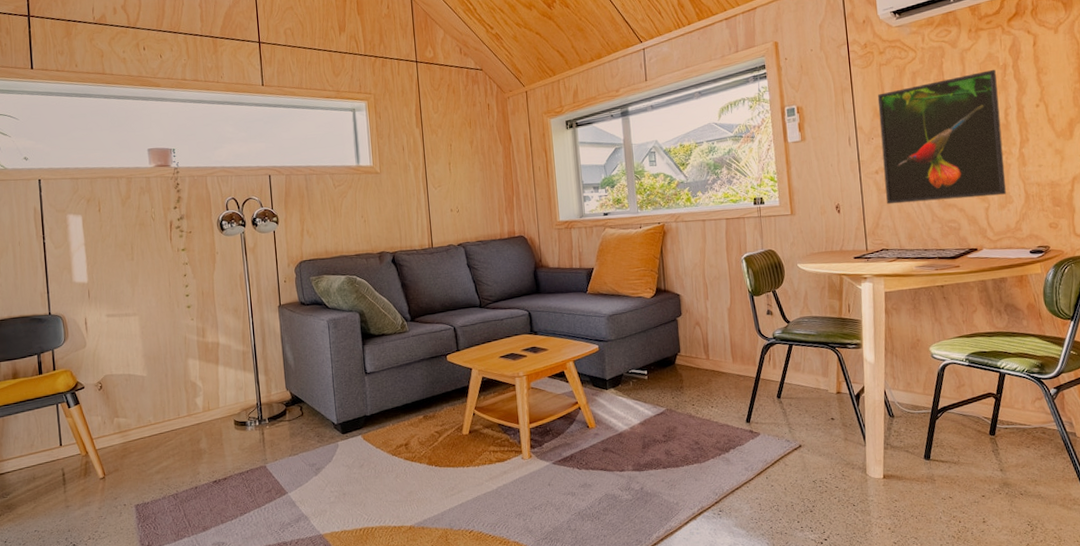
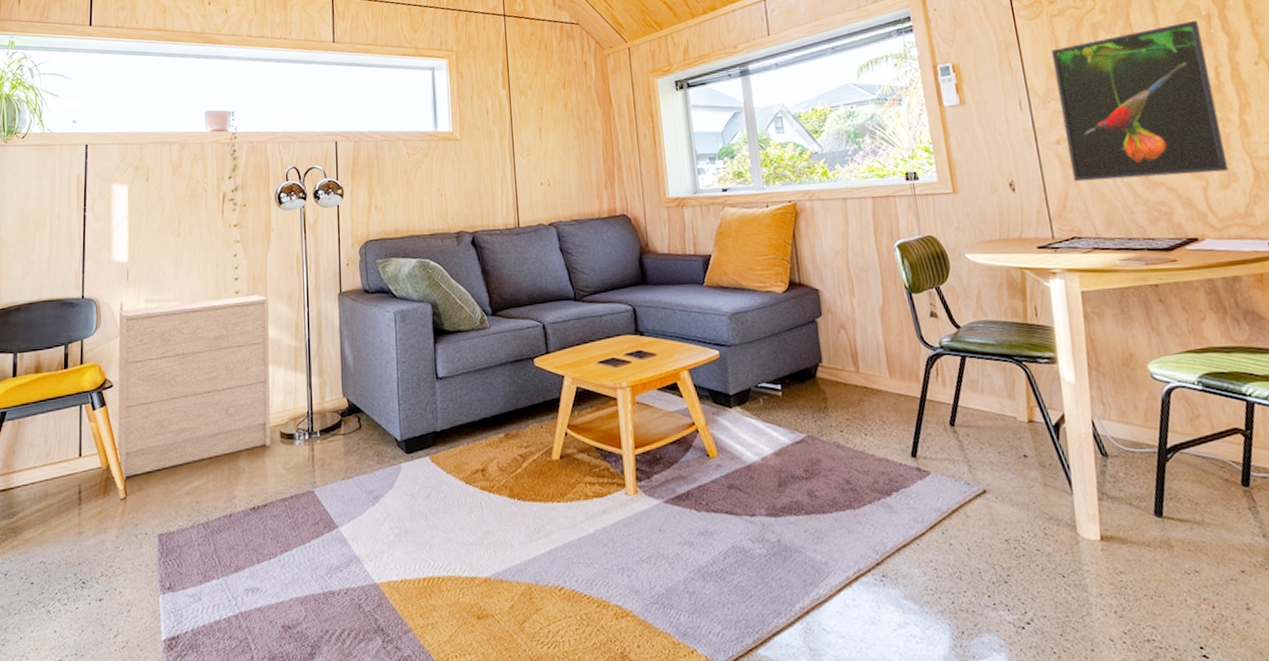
dresser: none [84,308,227,464] -> present [117,294,271,481]

